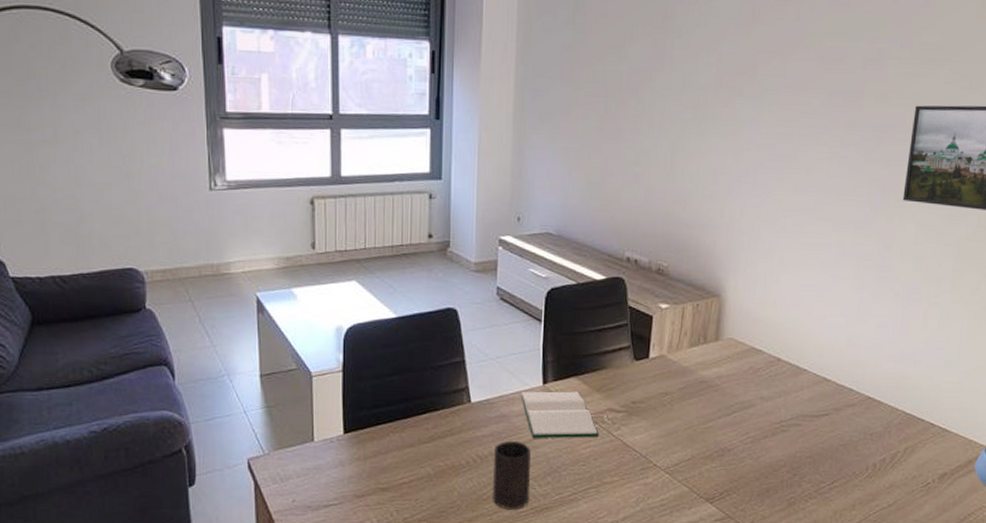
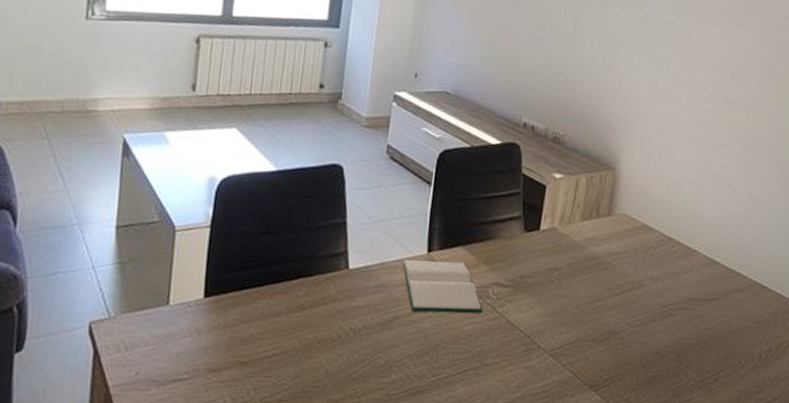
cup: present [492,440,531,510] -> none [363,313,409,392]

